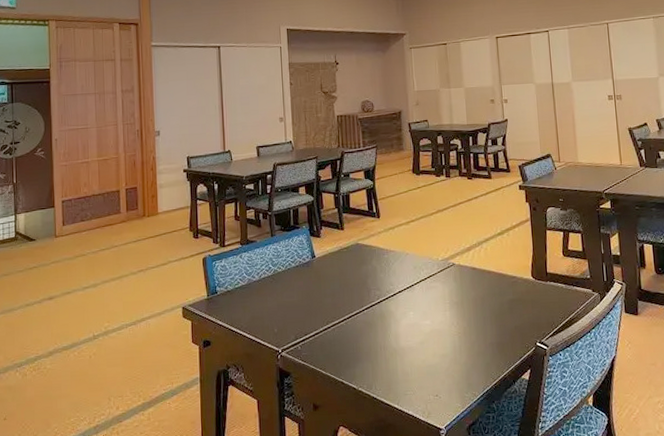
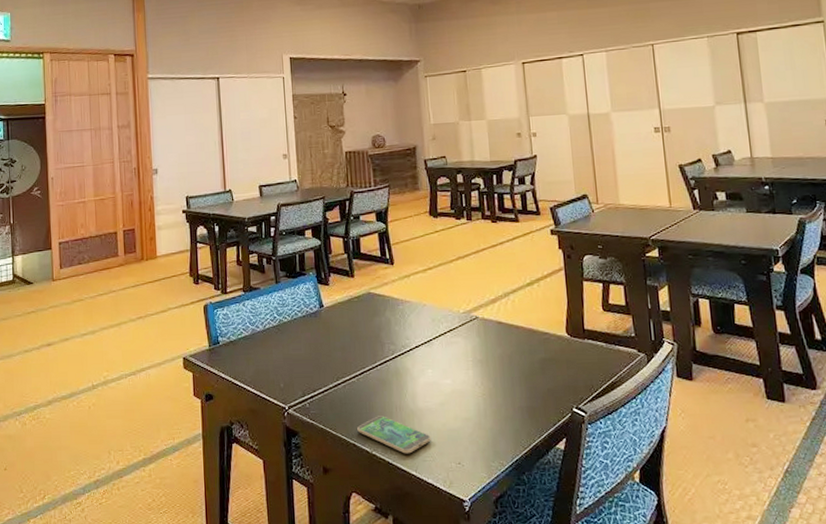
smartphone: none [345,355,412,389] -> present [357,416,431,454]

